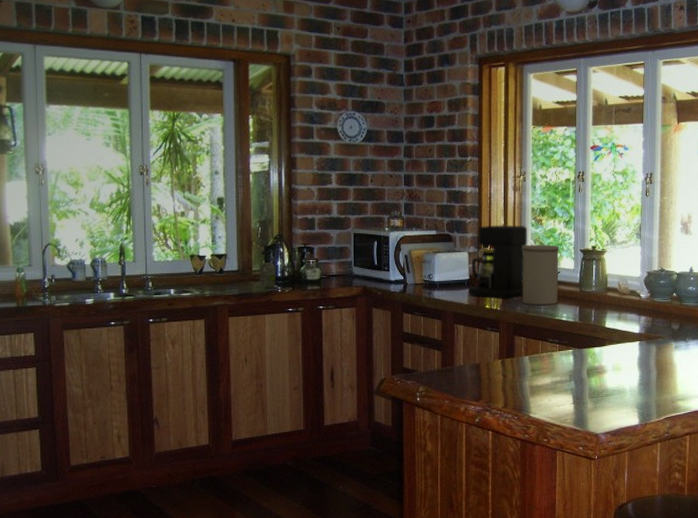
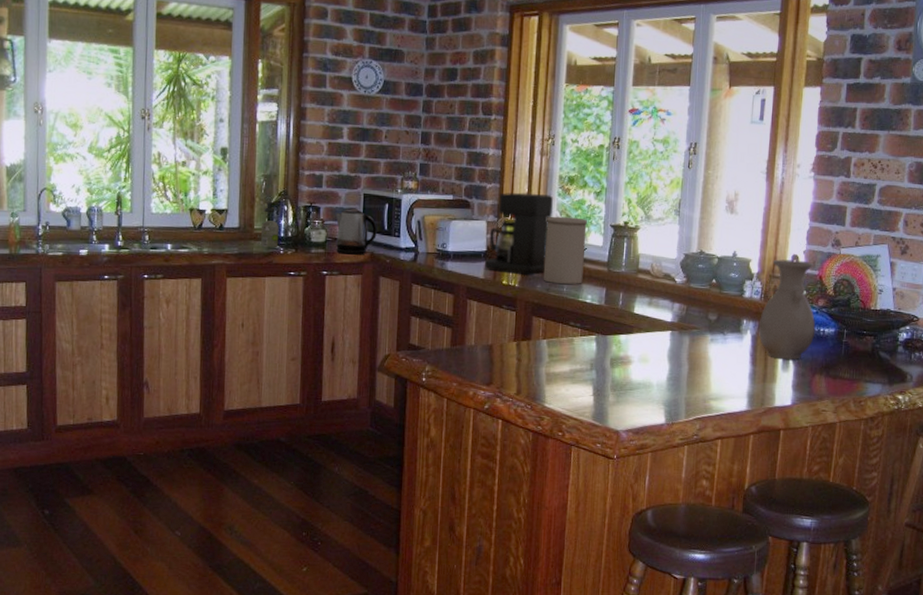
kettle: none [329,248,368,289] -> present [336,209,377,255]

